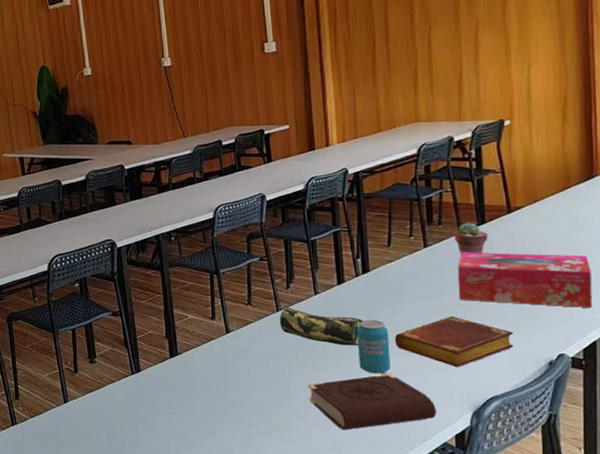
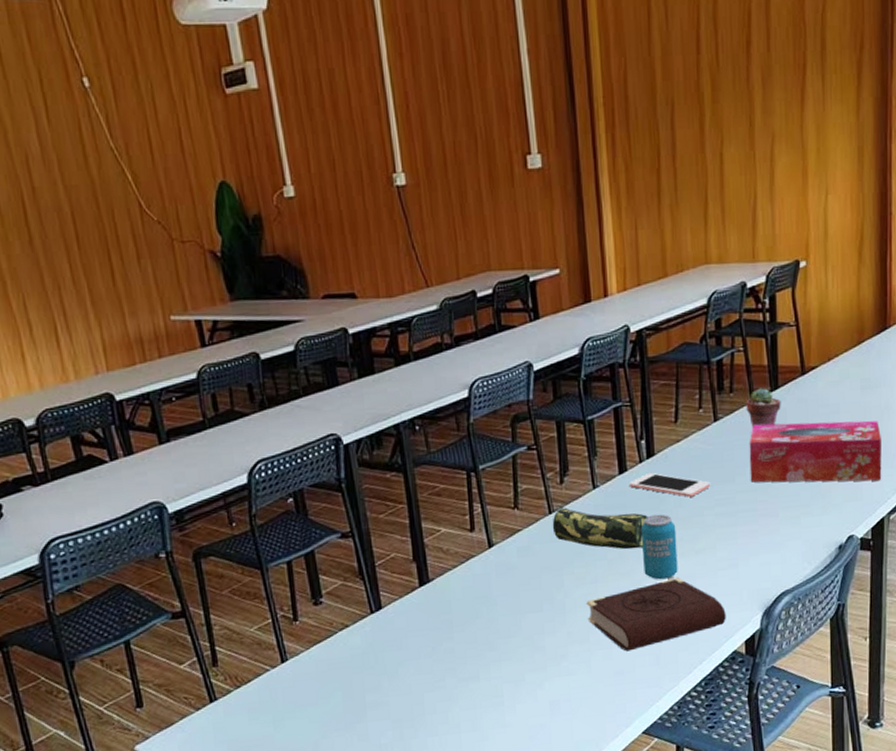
cell phone: none [347,285,421,308] -> present [630,472,711,497]
book: present [394,316,514,367] -> none [682,502,805,563]

